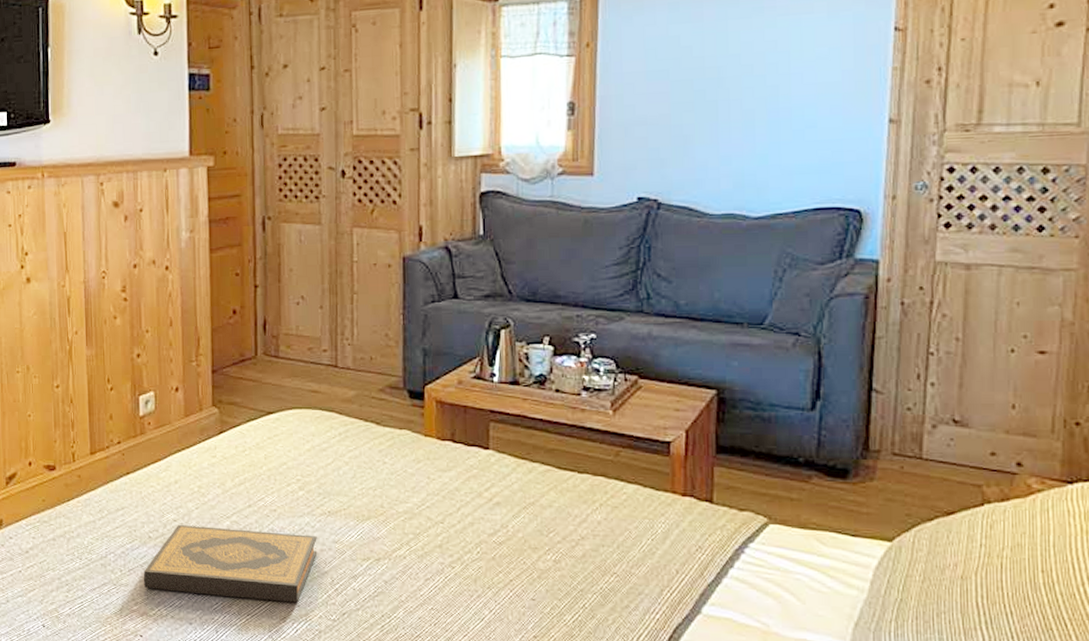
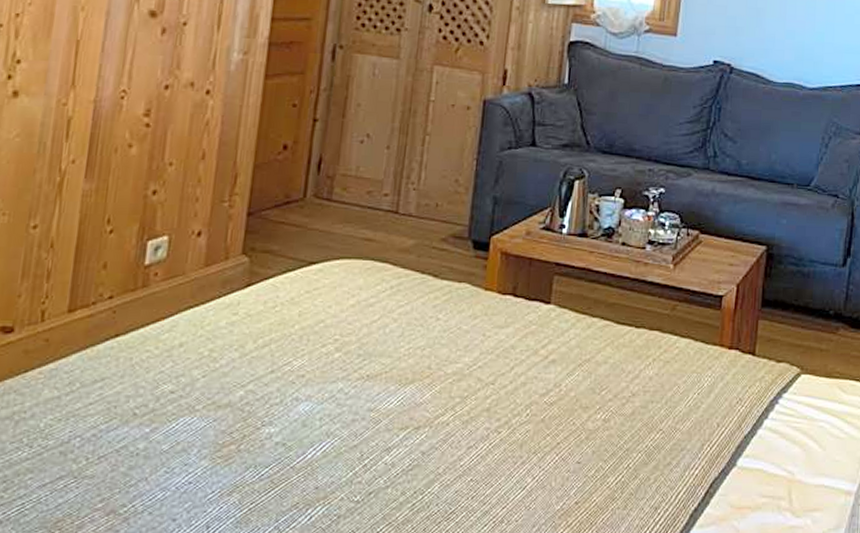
hardback book: present [143,525,318,603] -> none [116,398,350,485]

